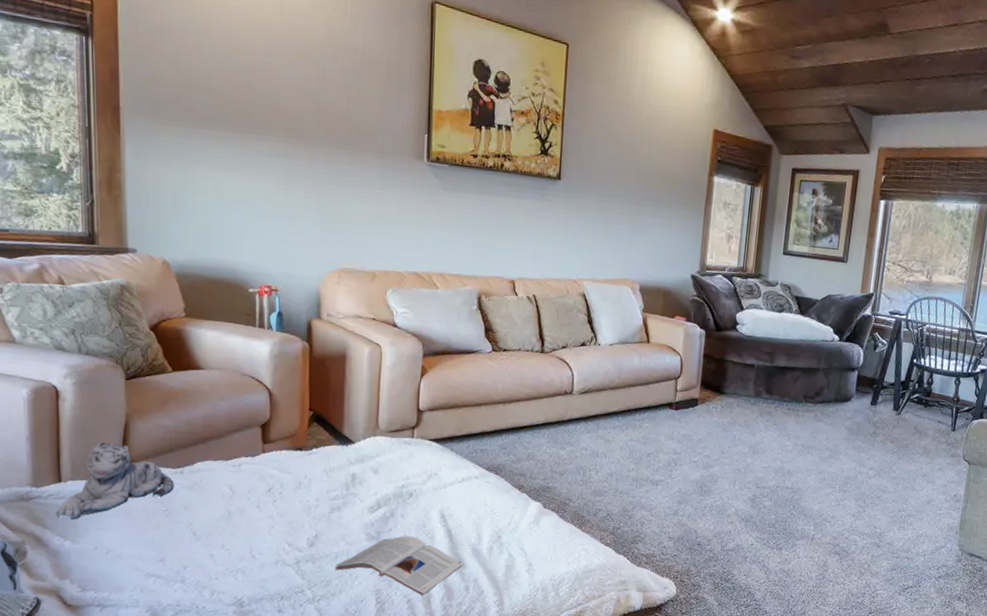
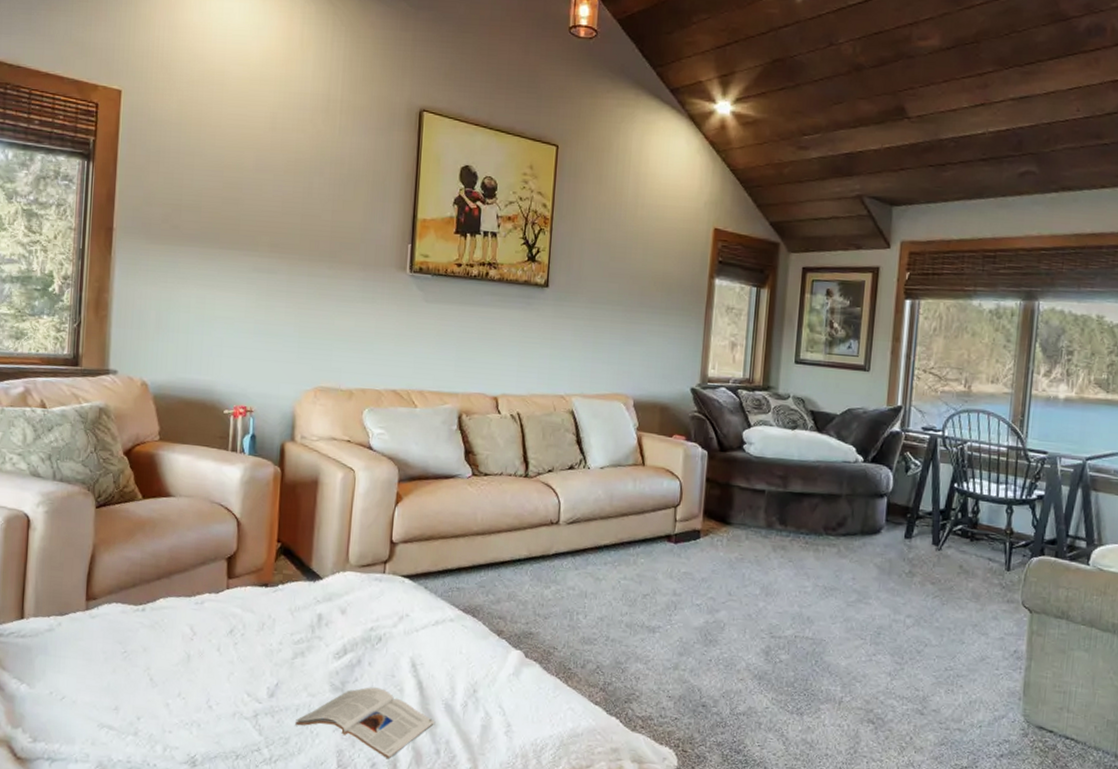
plush toy: present [55,441,174,519] -> none [15,575,135,660]

